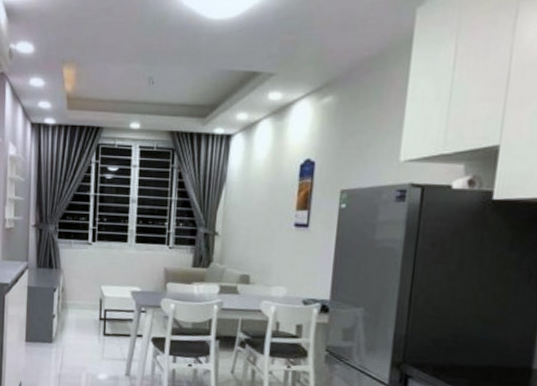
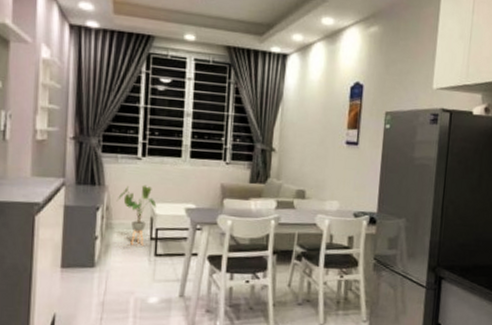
house plant: none [70,268,105,325] -> present [116,185,157,245]

